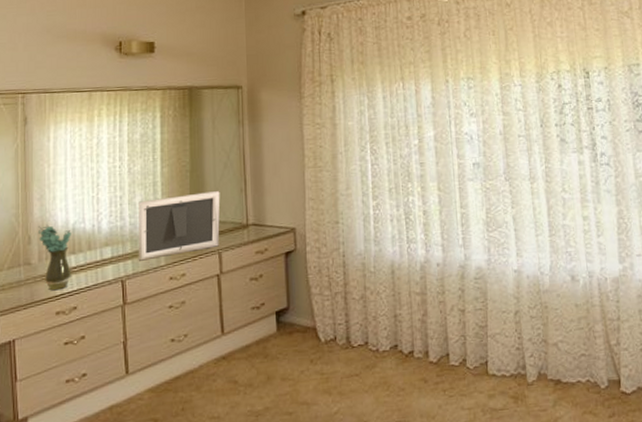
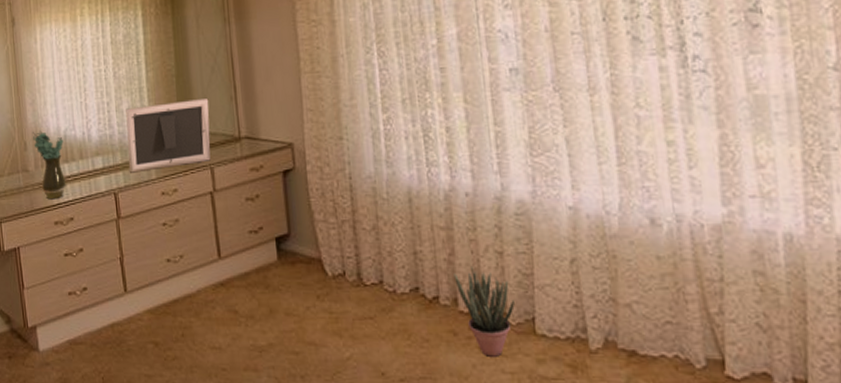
potted plant: none [426,324,473,397] -> present [454,267,515,357]

